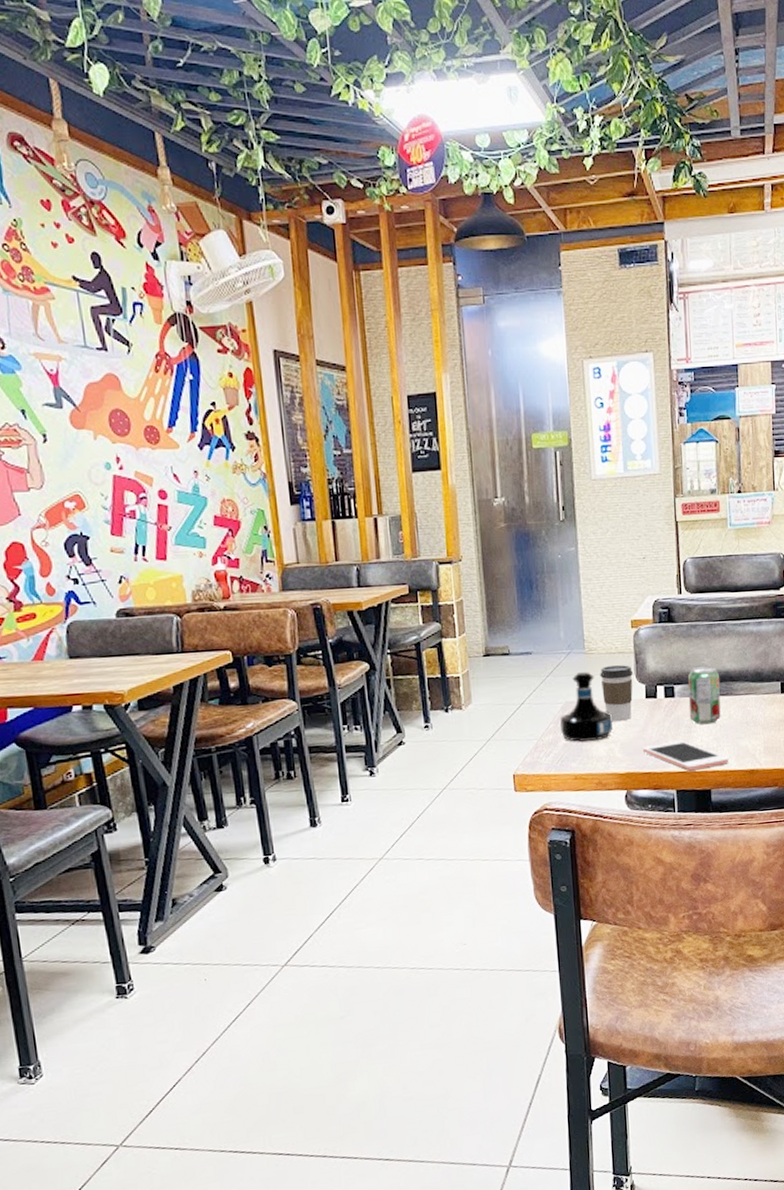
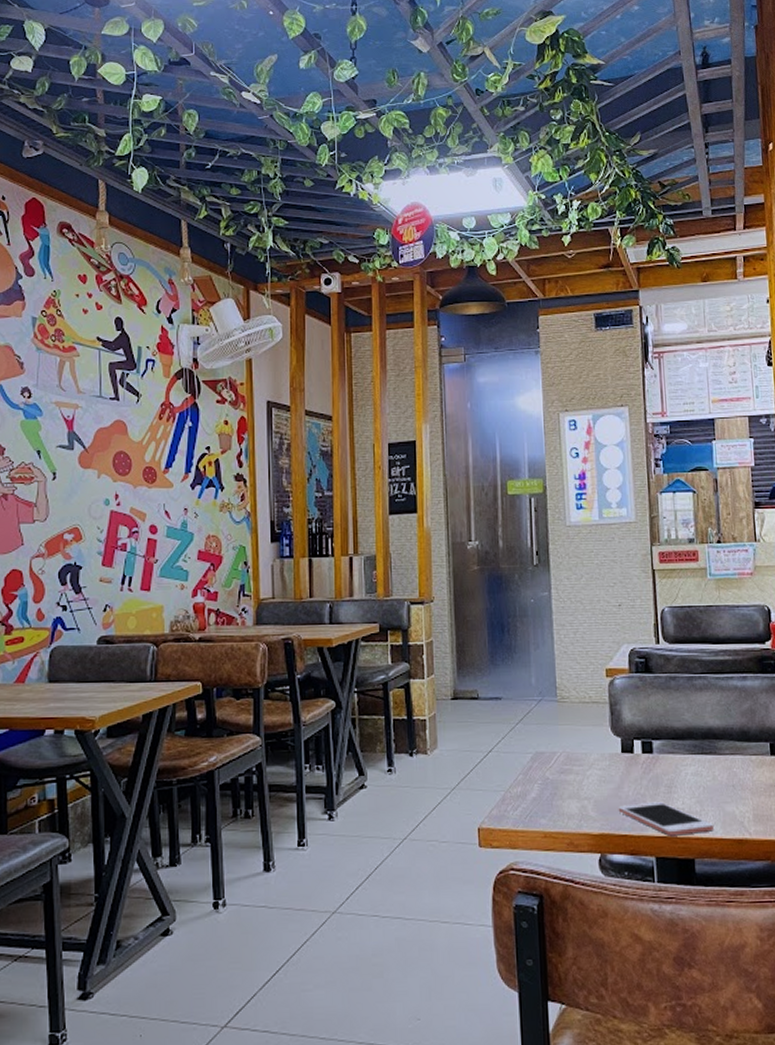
tequila bottle: present [560,671,614,743] -> none [530,720,587,797]
coffee cup: present [600,665,633,721] -> none [572,716,608,776]
beverage can: present [687,666,721,725] -> none [667,722,704,785]

